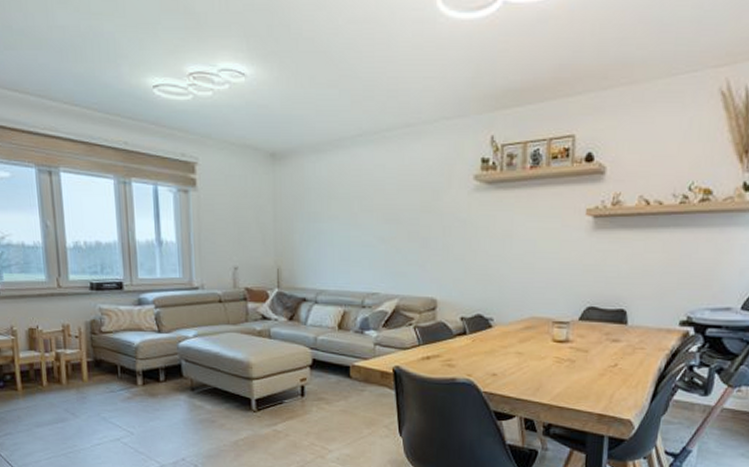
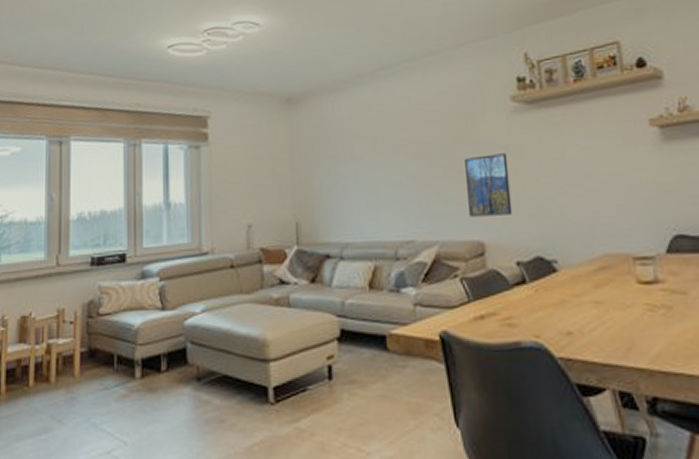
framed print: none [427,225,465,279] -> present [465,153,513,217]

